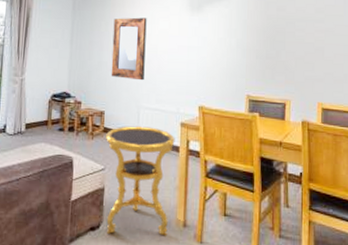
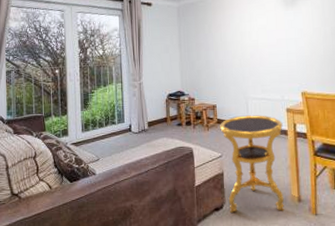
home mirror: present [111,17,147,81] -> none [216,17,249,74]

